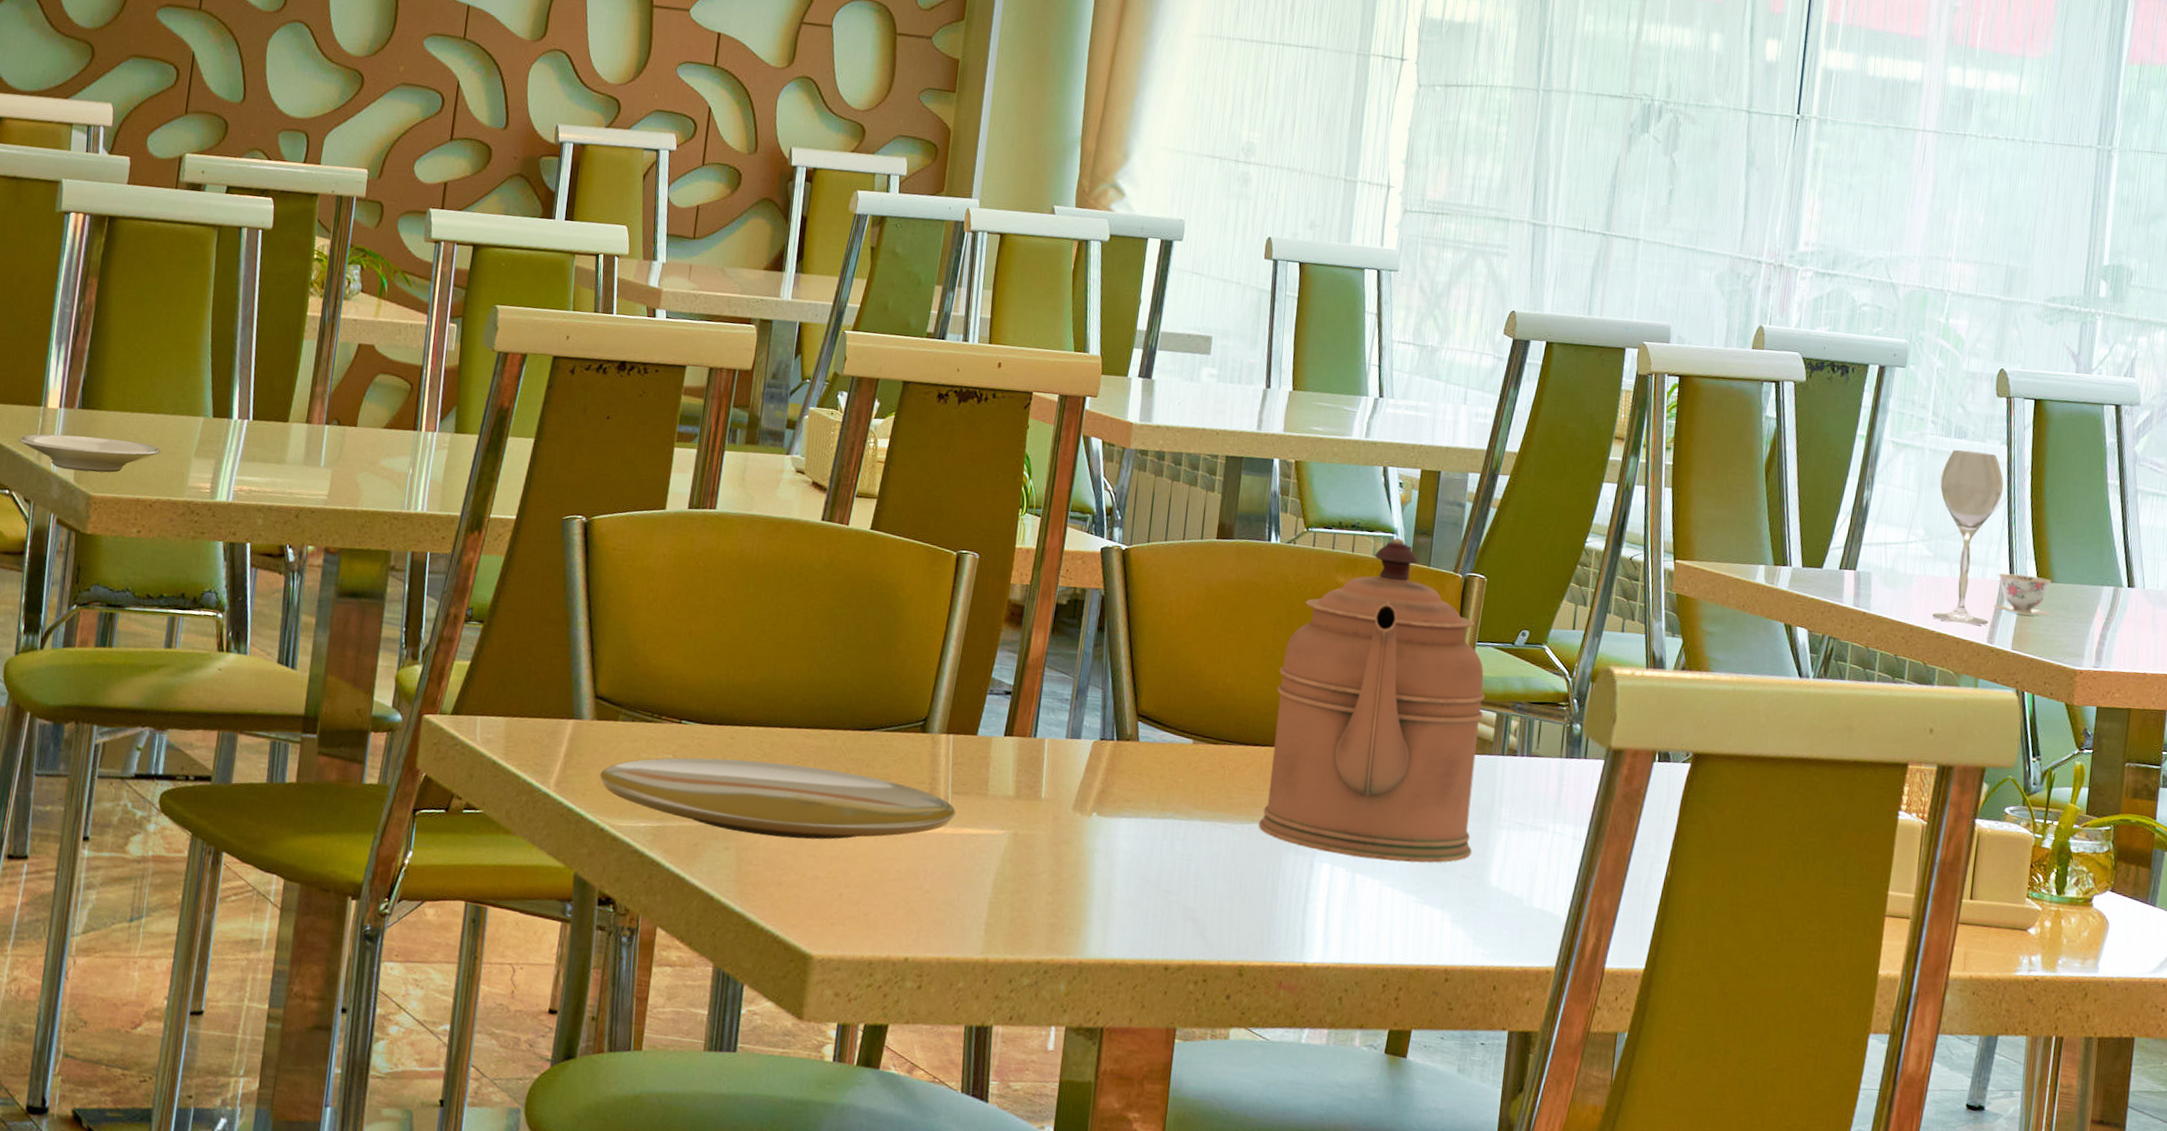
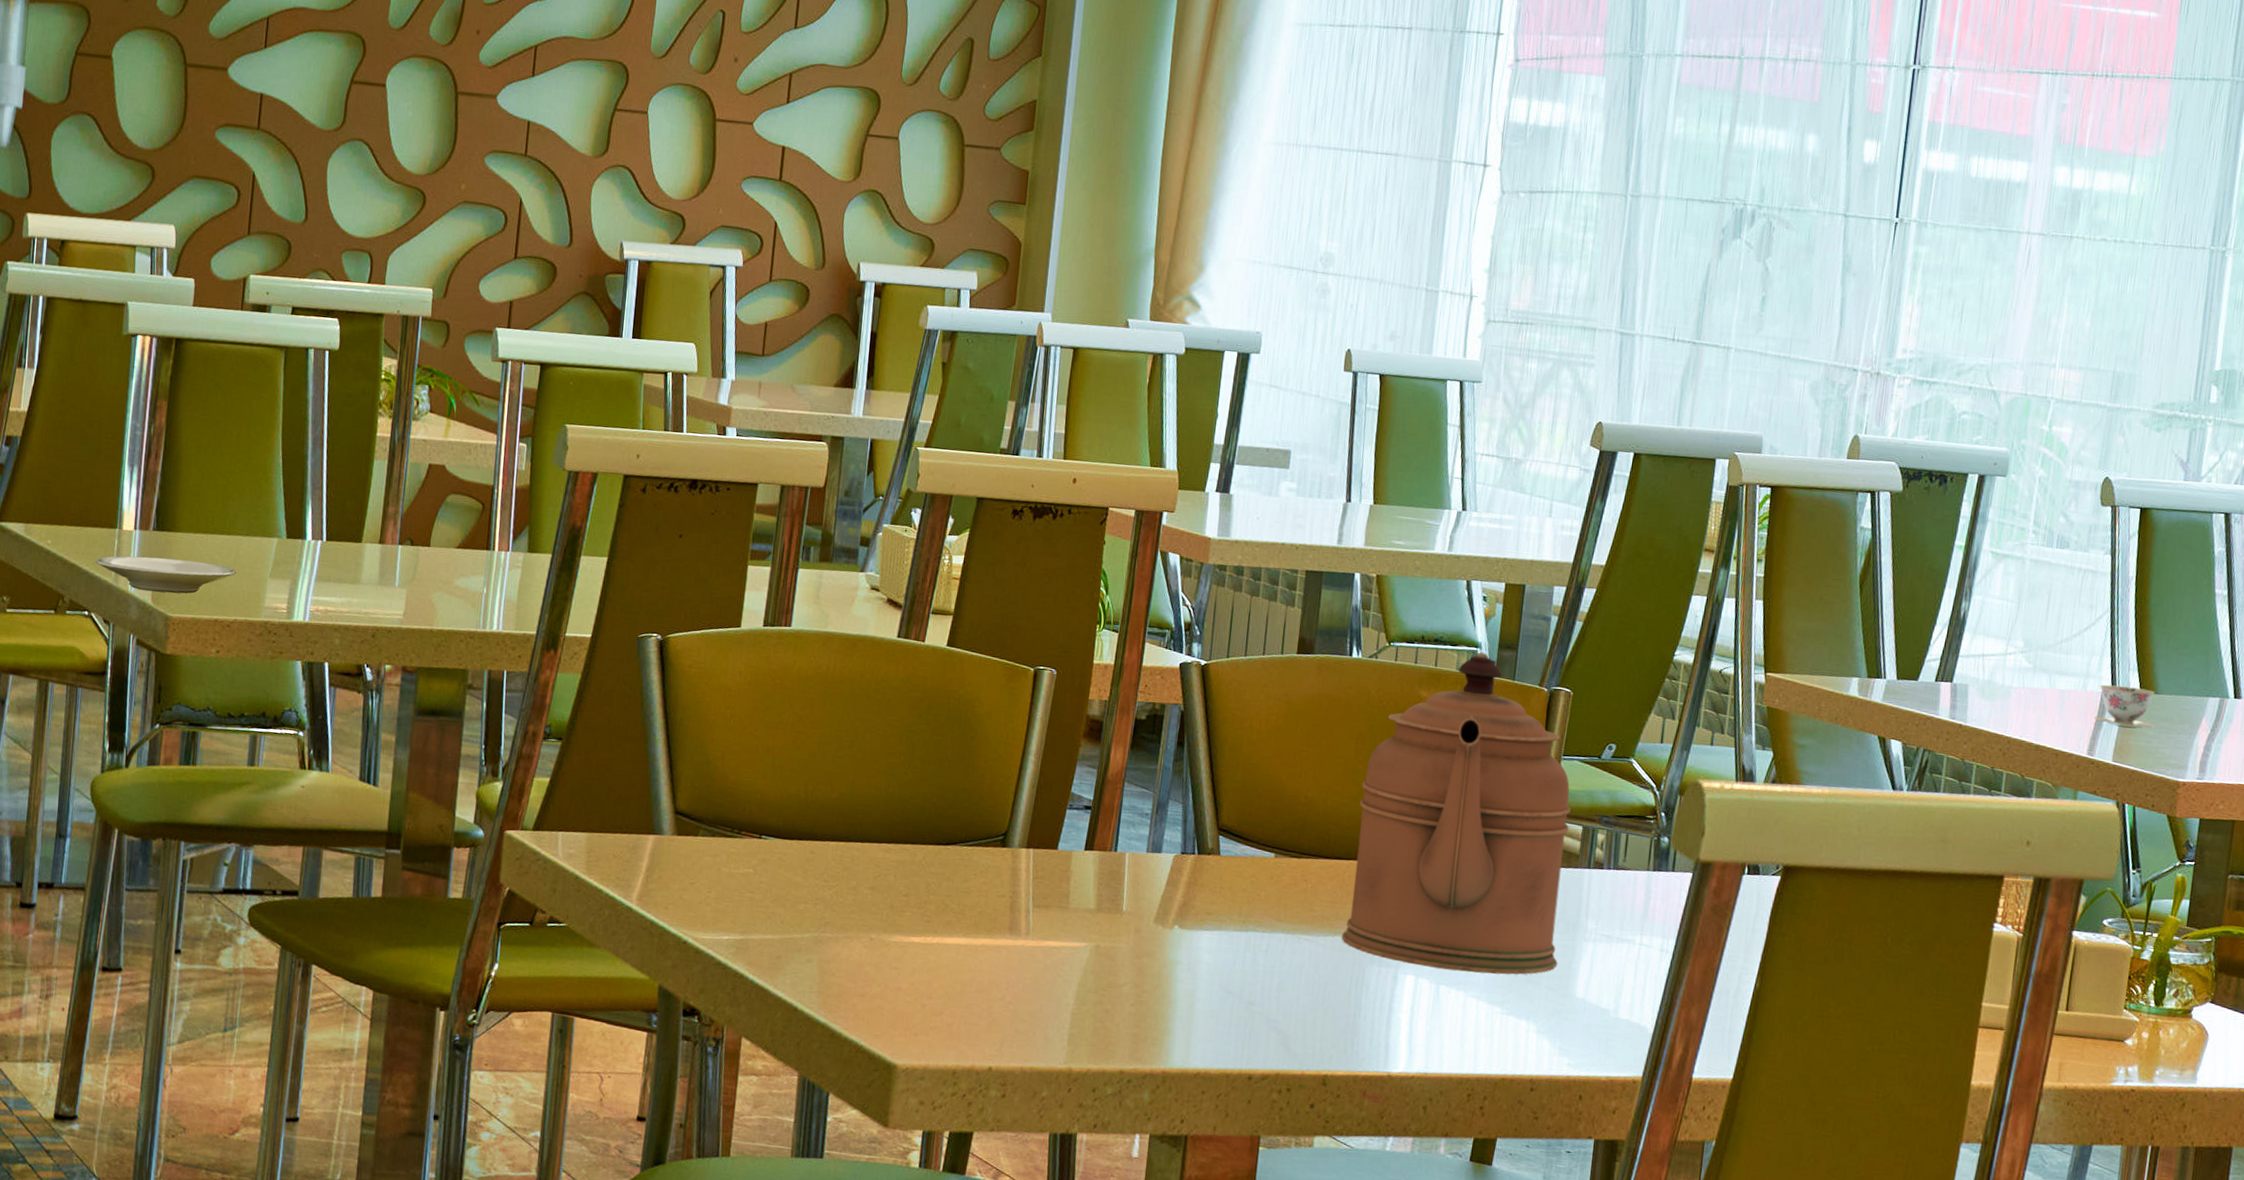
plate: present [599,757,956,840] -> none [681,872,1037,952]
wineglass: present [1932,450,2004,626] -> none [2030,560,2107,738]

